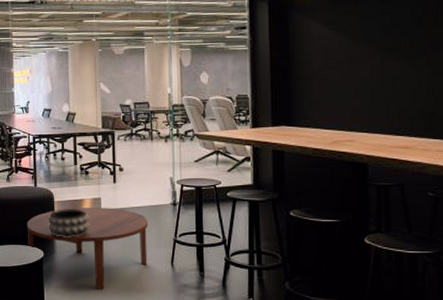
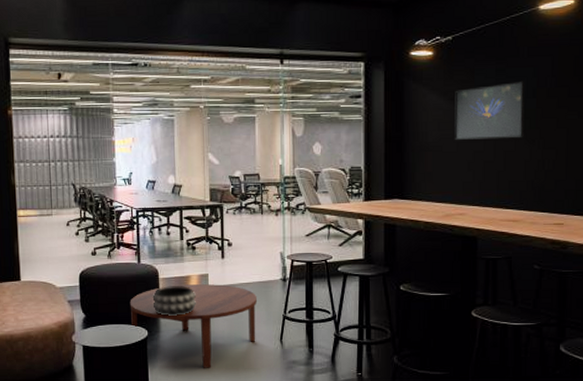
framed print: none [339,10,411,69] -> present [454,81,525,141]

